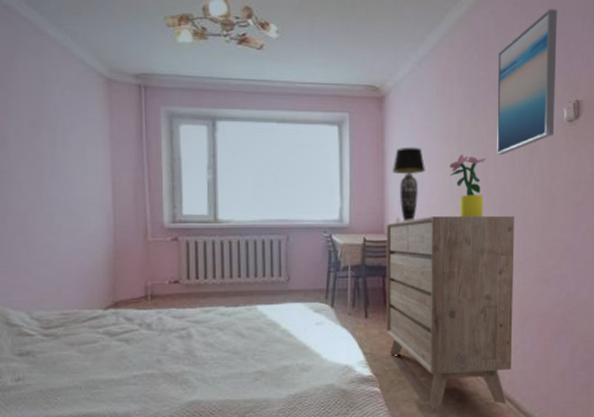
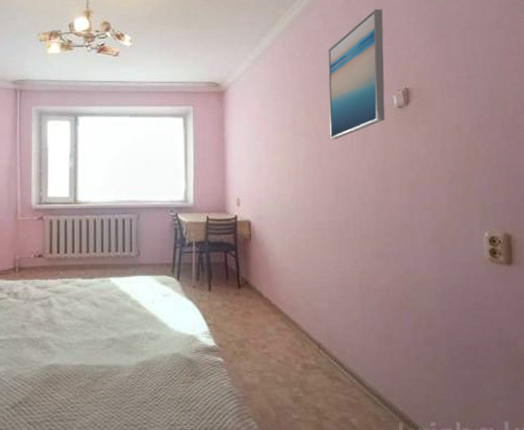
dresser: present [386,215,515,409] -> none [227,195,353,380]
table lamp: present [392,147,425,221] -> none [232,134,263,201]
potted plant: present [450,154,487,218] -> none [286,139,321,197]

